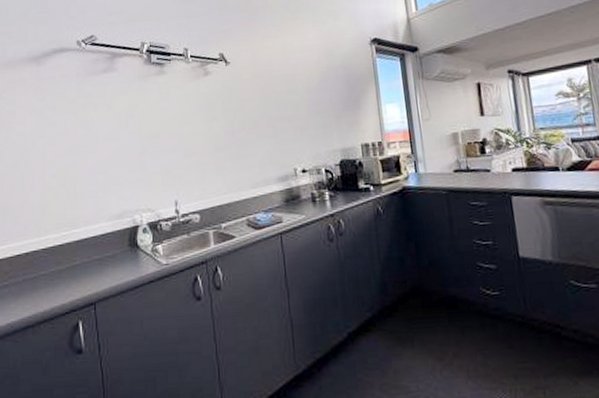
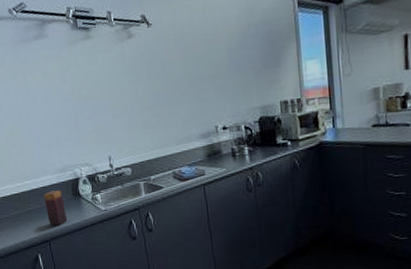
candle: none [94,240,120,285] -> present [44,190,68,226]

